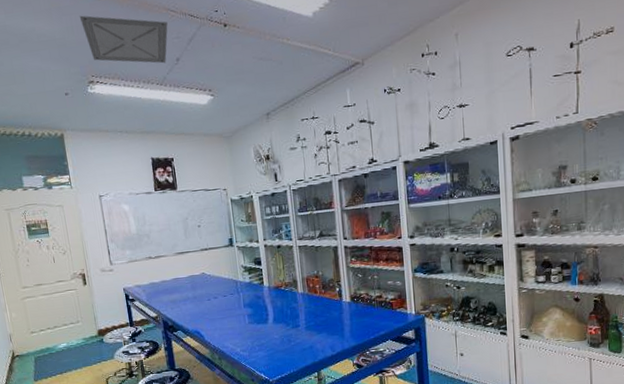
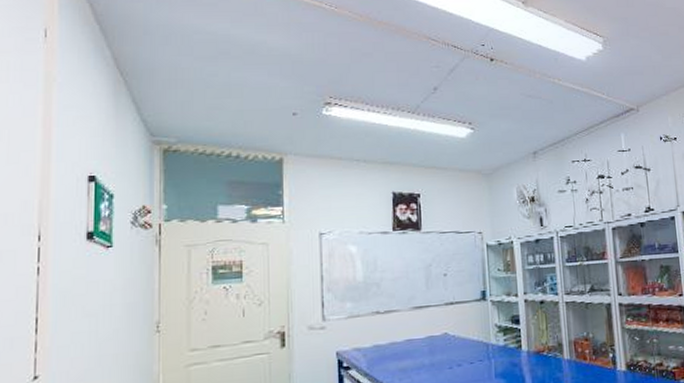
ceiling vent: present [79,15,168,64] -> none [323,33,427,91]

